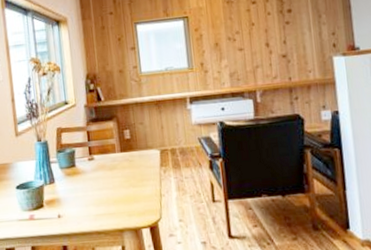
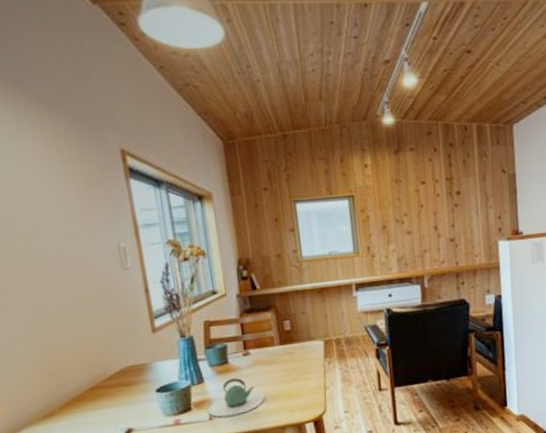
teapot: none [56,180,107,216] -> present [207,377,266,417]

